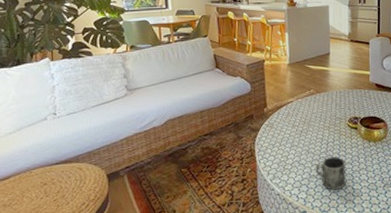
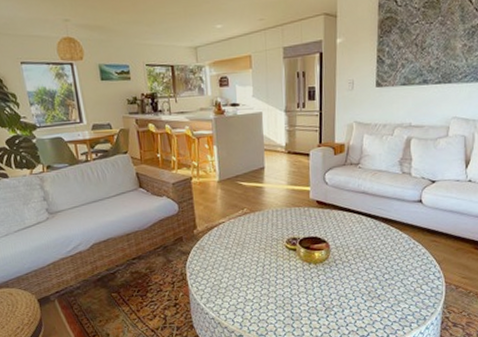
mug: present [315,157,346,190] -> none [251,280,284,314]

